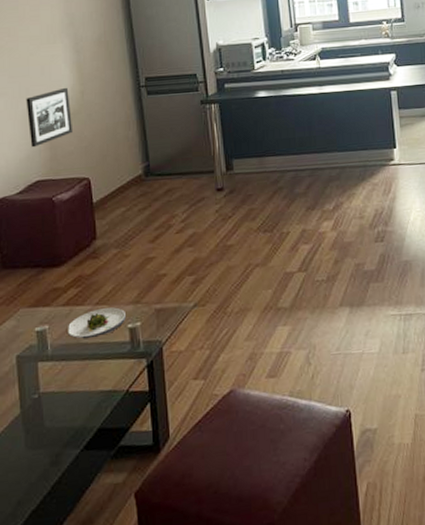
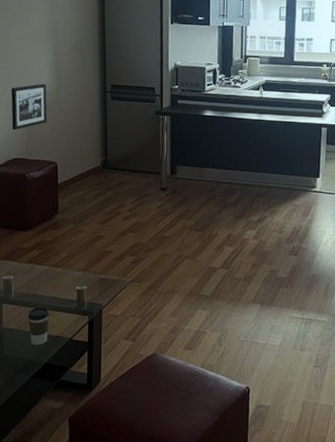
salad plate: present [68,307,126,339] -> none [28,270,75,293]
coffee cup: none [70,357,99,407] -> present [27,307,50,345]

